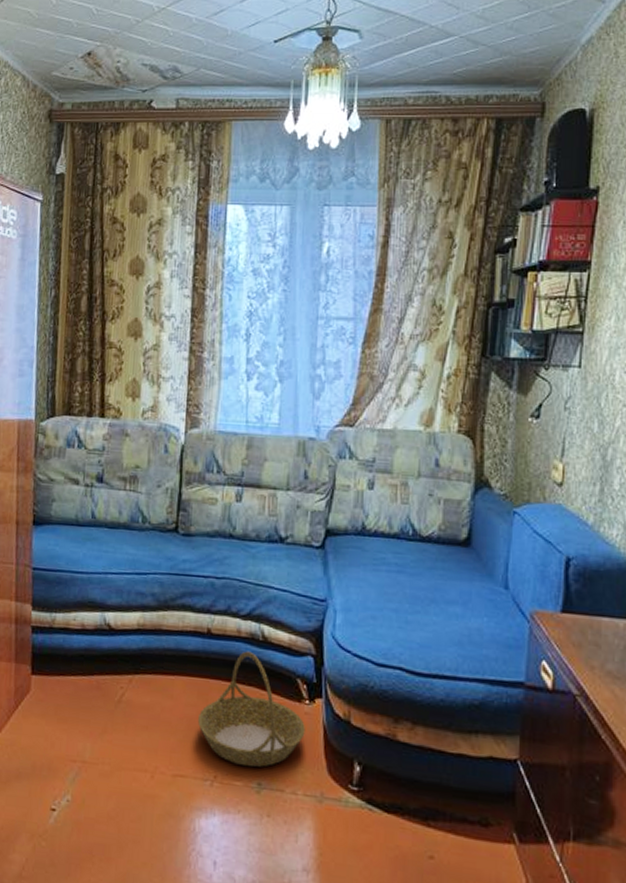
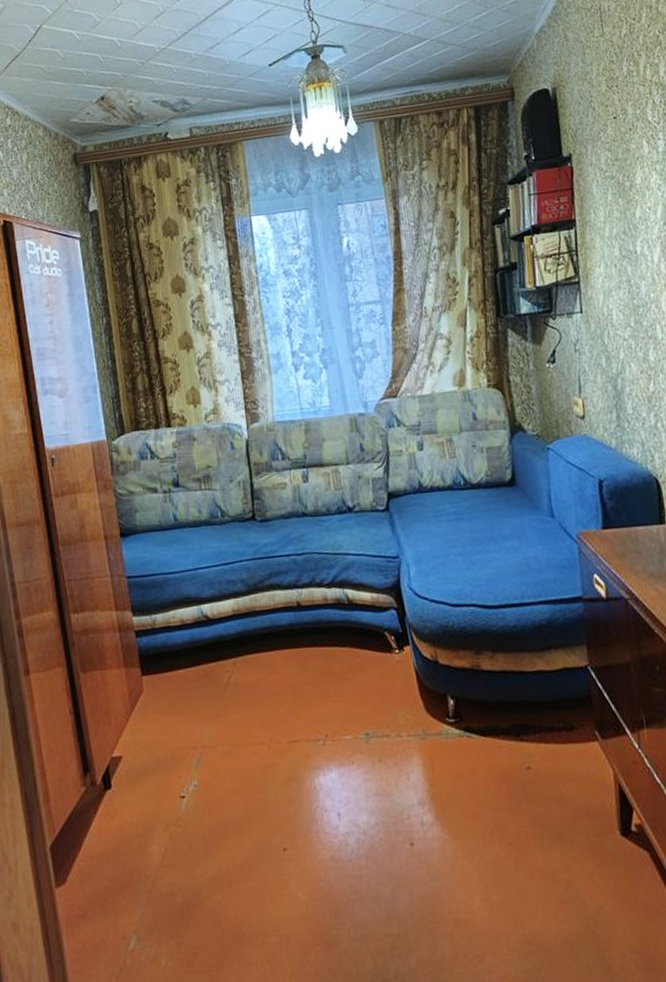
basket: present [198,651,305,767] -> none [302,615,400,721]

